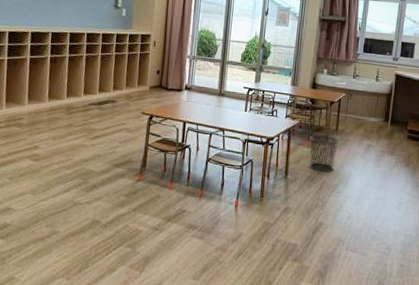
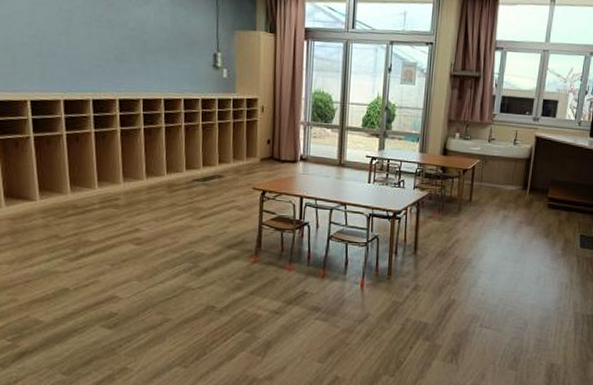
waste bin: present [309,134,339,172] -> none [440,205,473,247]

